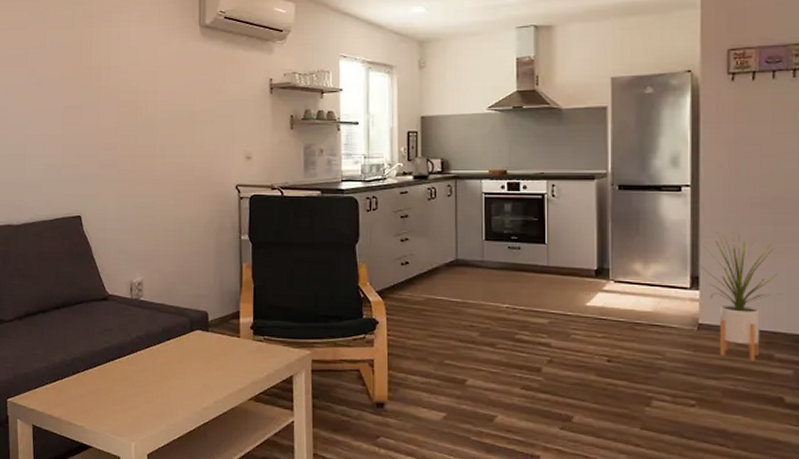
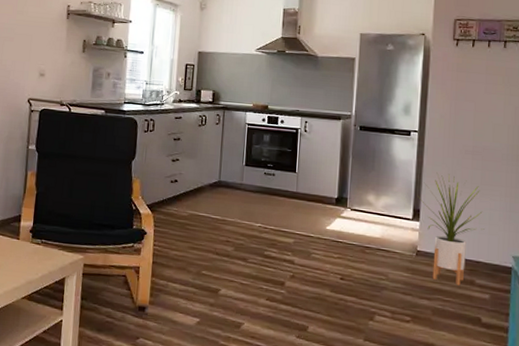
kettle: present [412,156,435,181] -> none [186,86,207,109]

